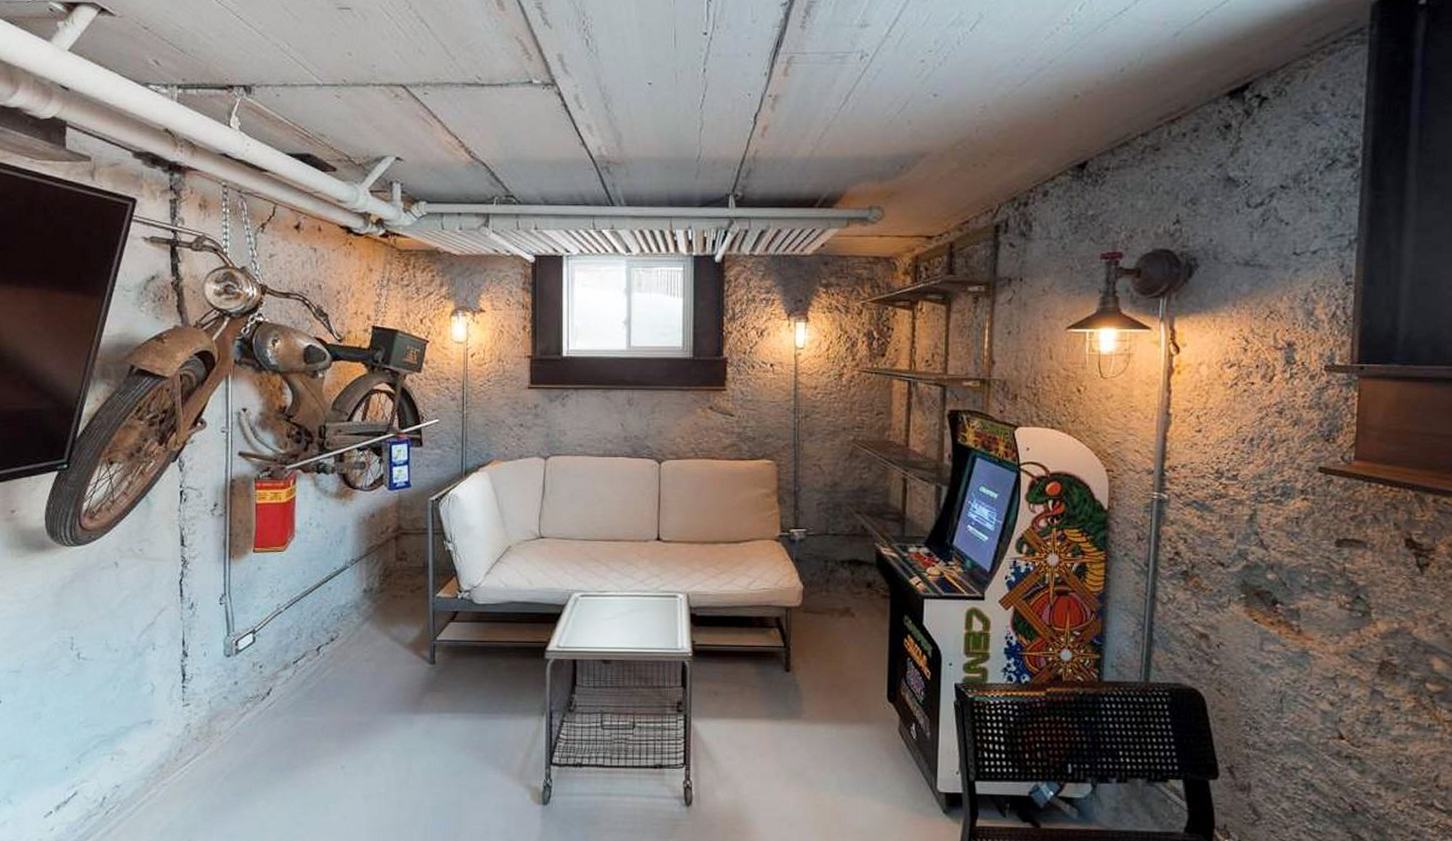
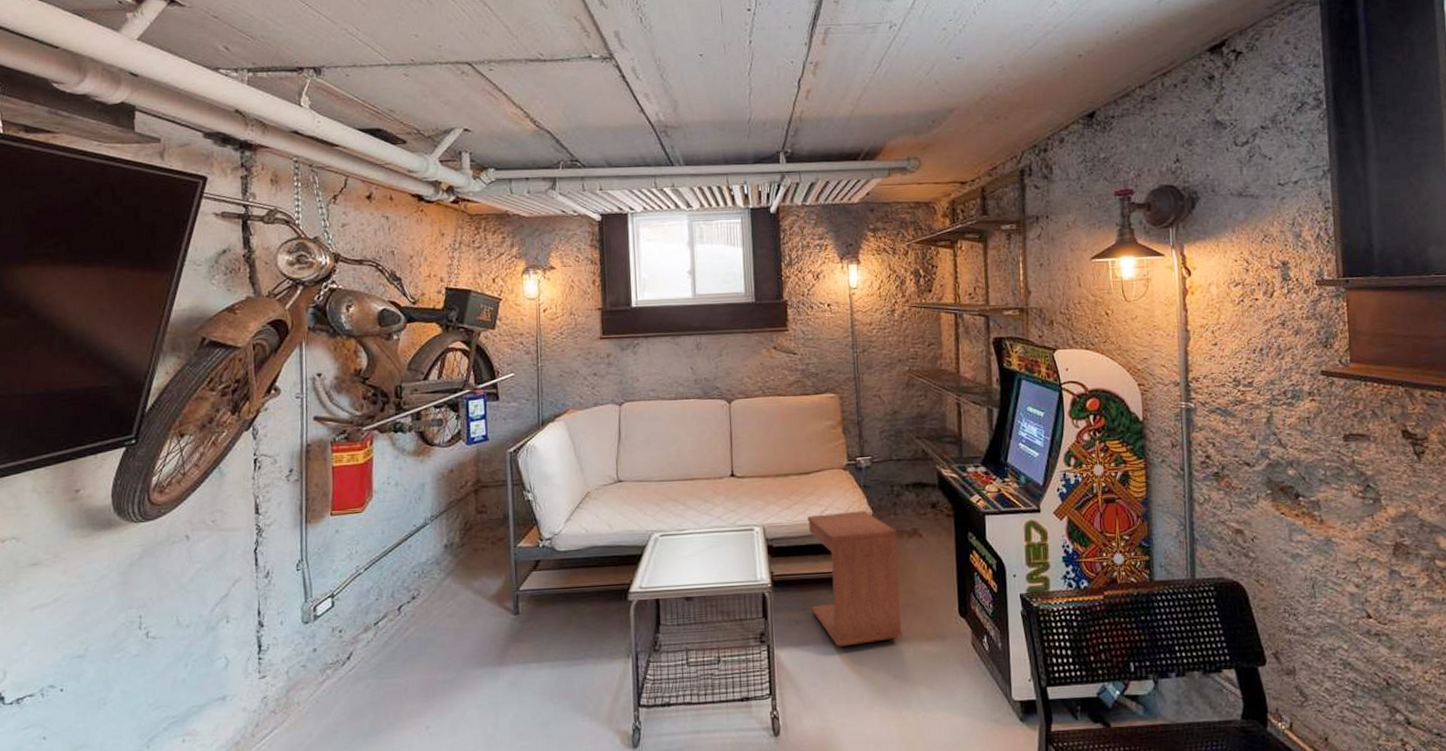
side table: none [732,585,828,723] -> present [807,510,903,647]

